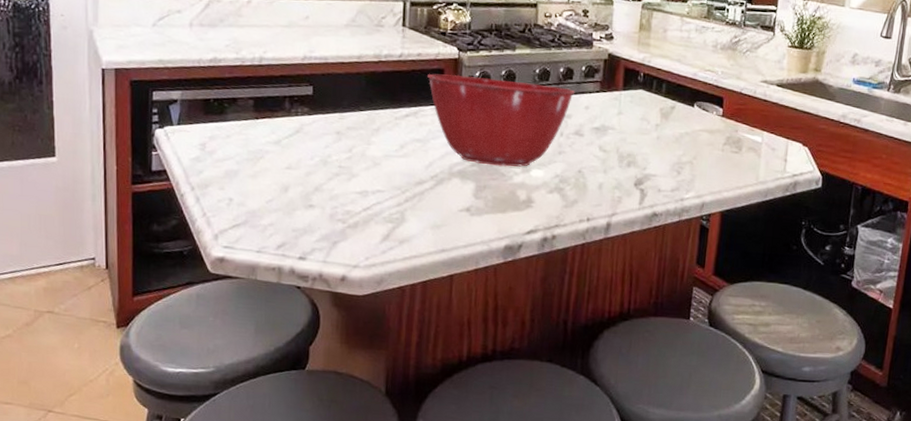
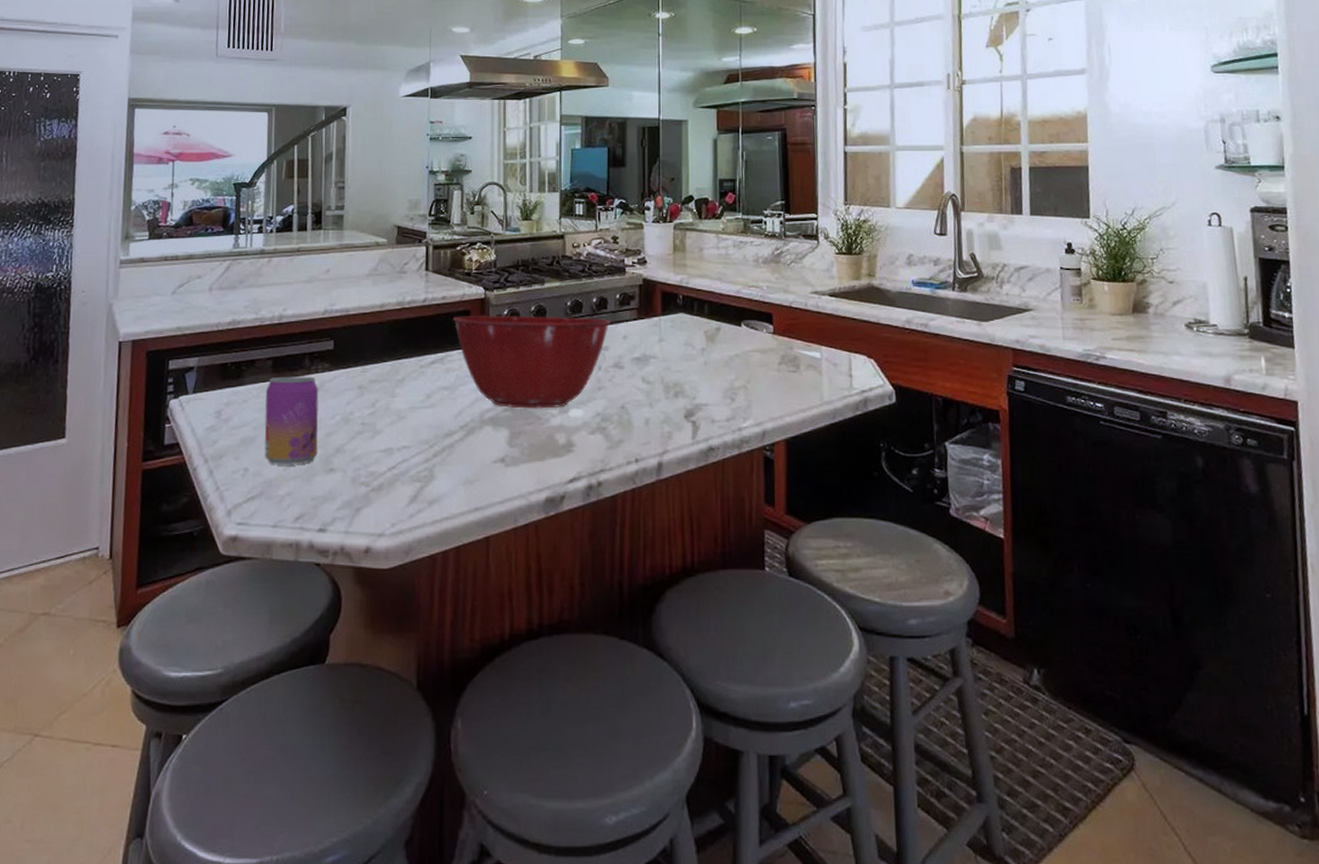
beverage can: none [247,116,299,199] -> present [264,376,319,464]

